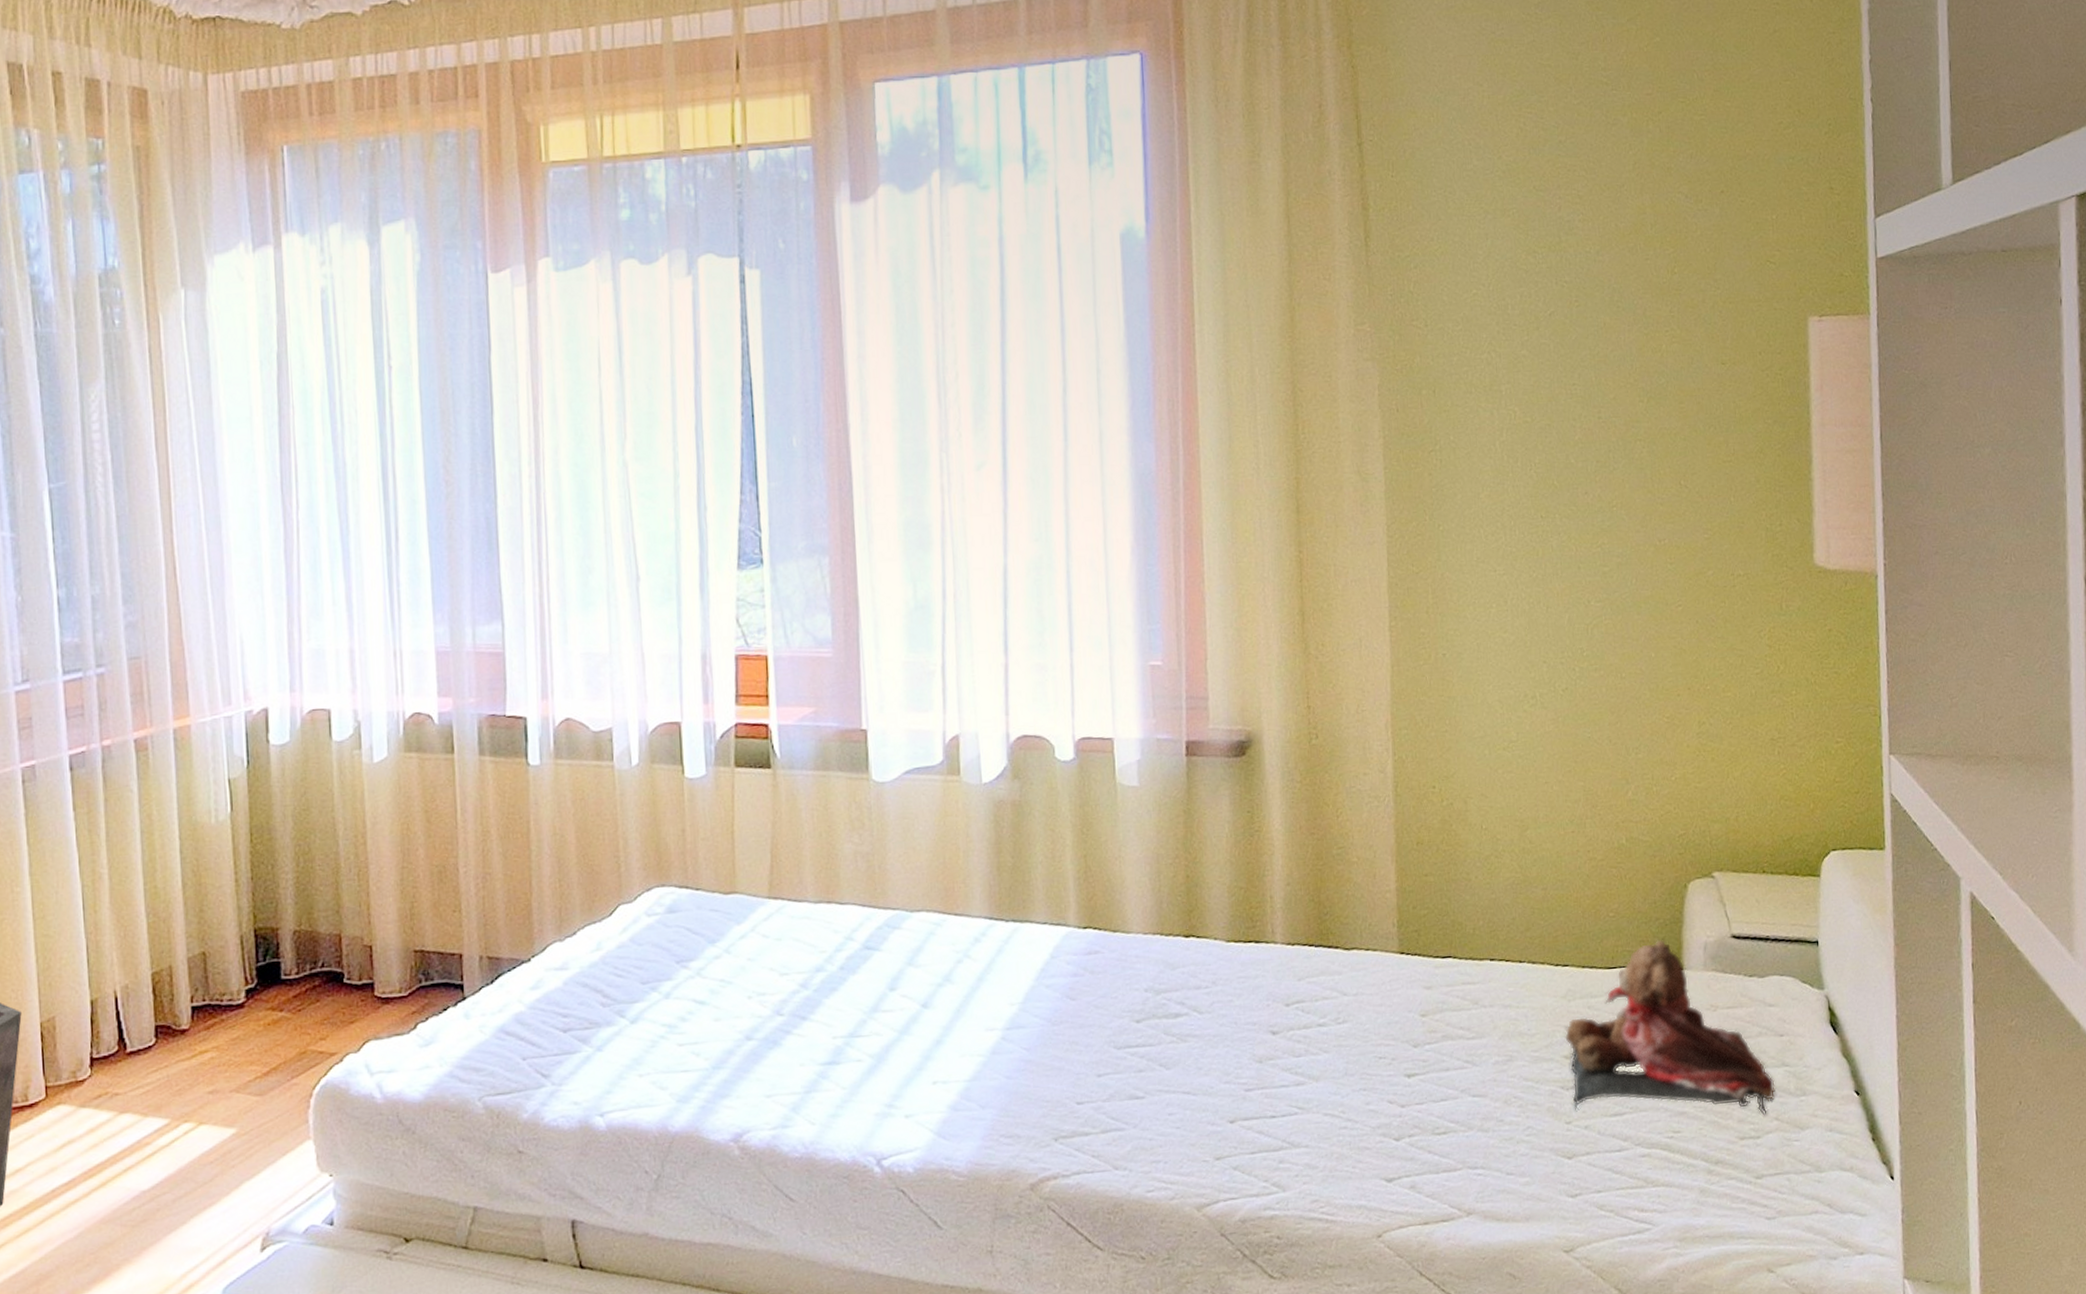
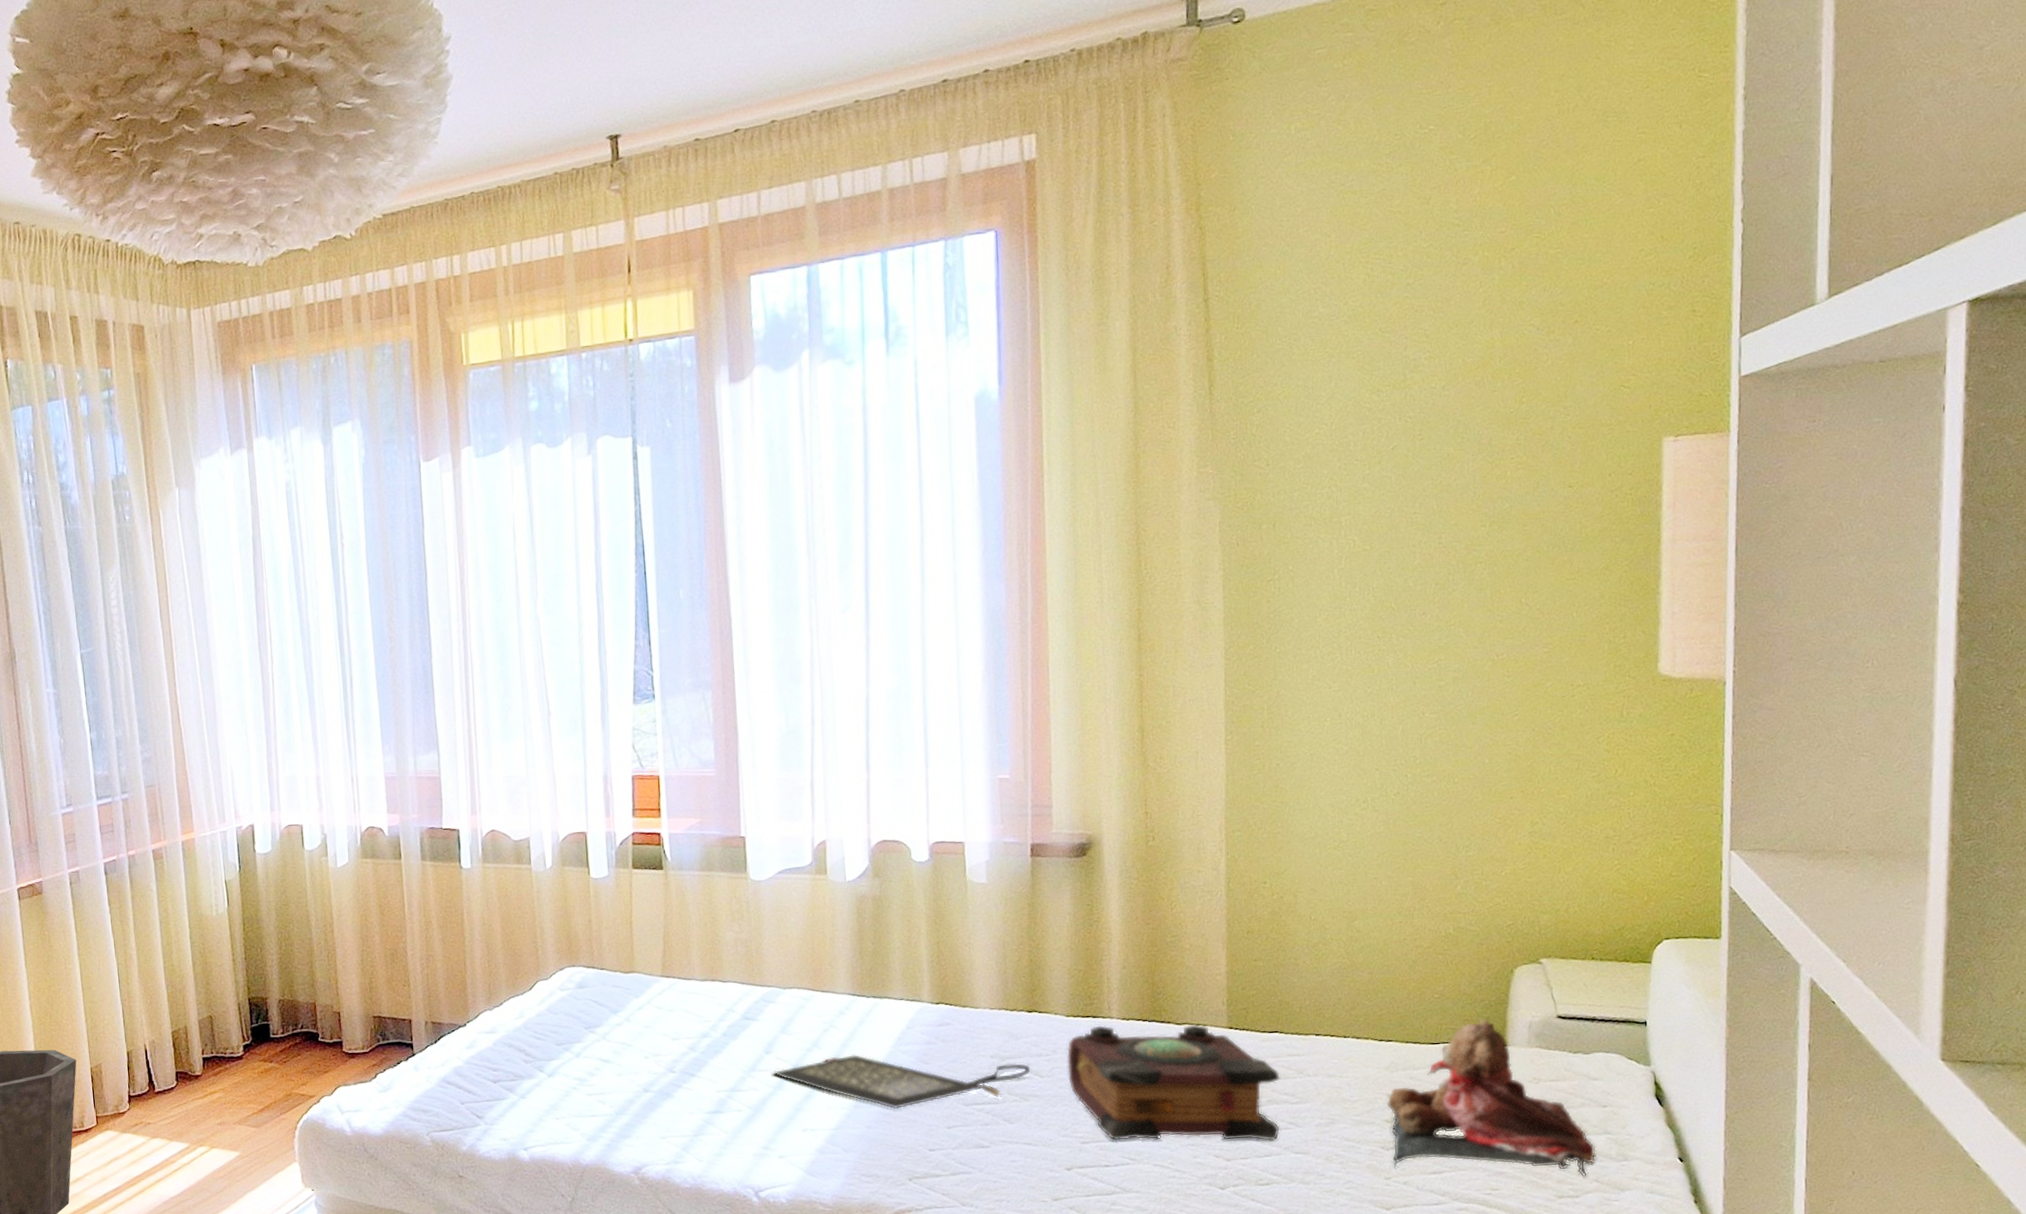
clutch bag: none [895,990,1189,1056] -> present [770,1054,1031,1110]
book: none [1228,949,1456,1087] -> present [1067,1024,1280,1142]

